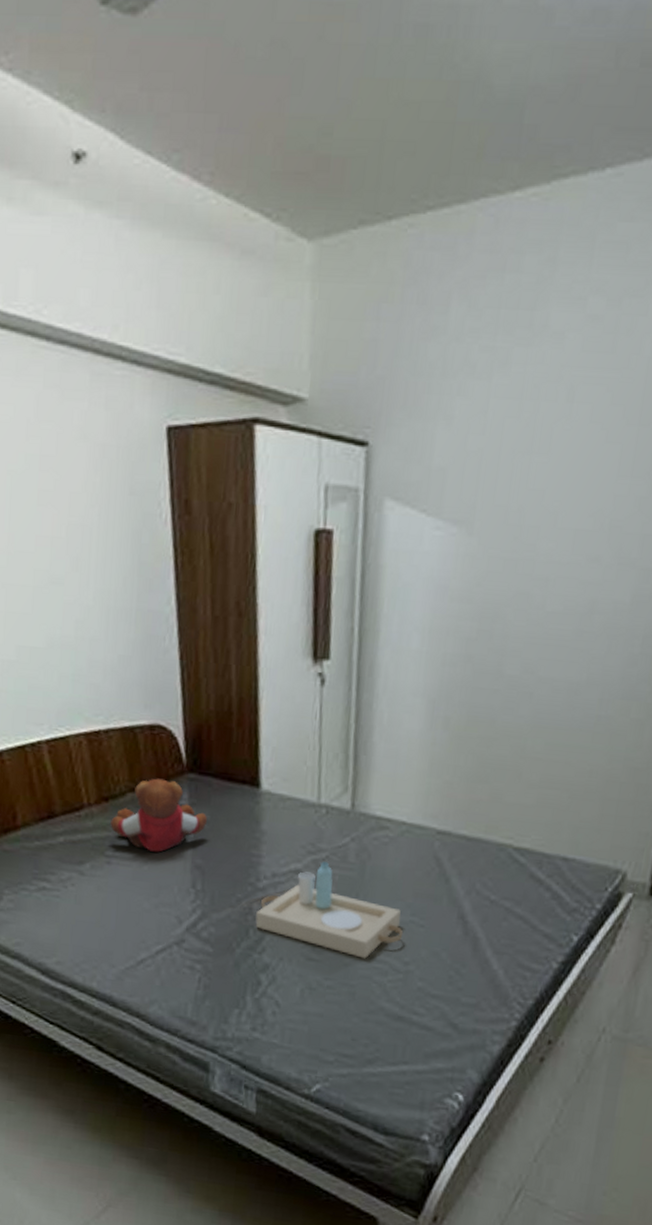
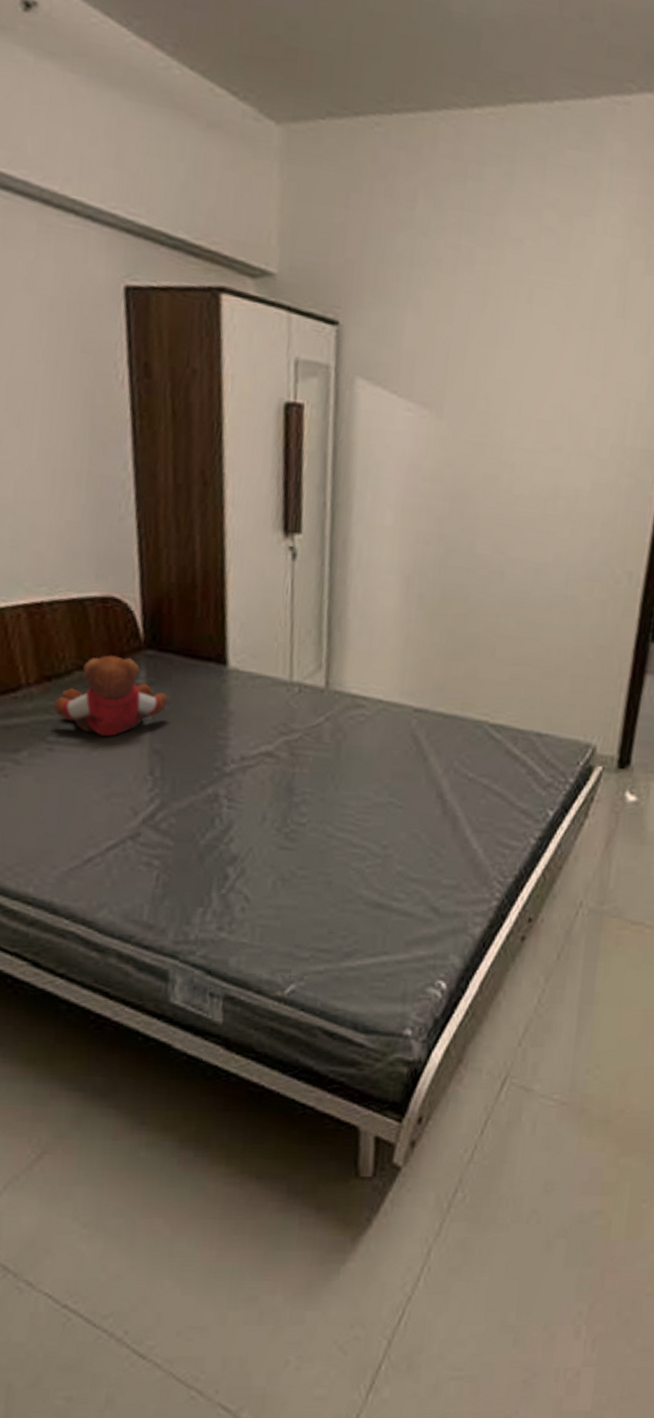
serving tray: present [255,862,403,959] -> none [222,743,381,844]

